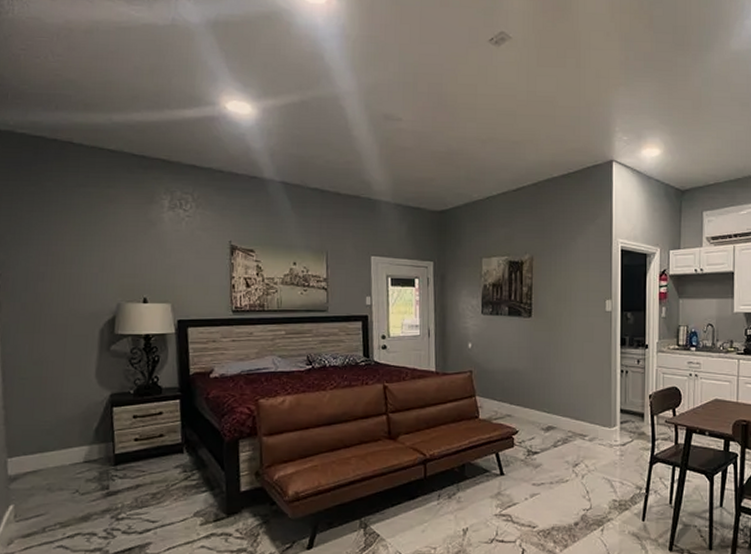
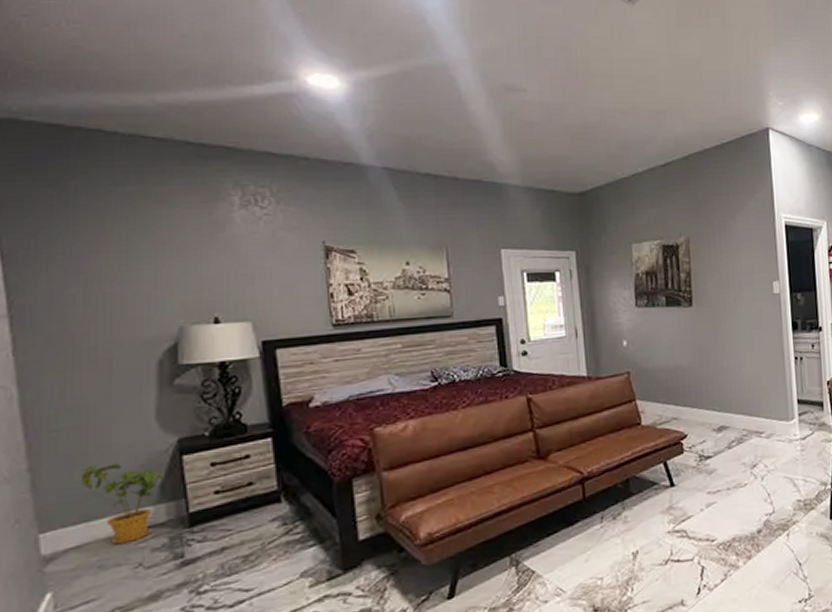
house plant: none [39,408,99,473] -> present [80,463,164,545]

